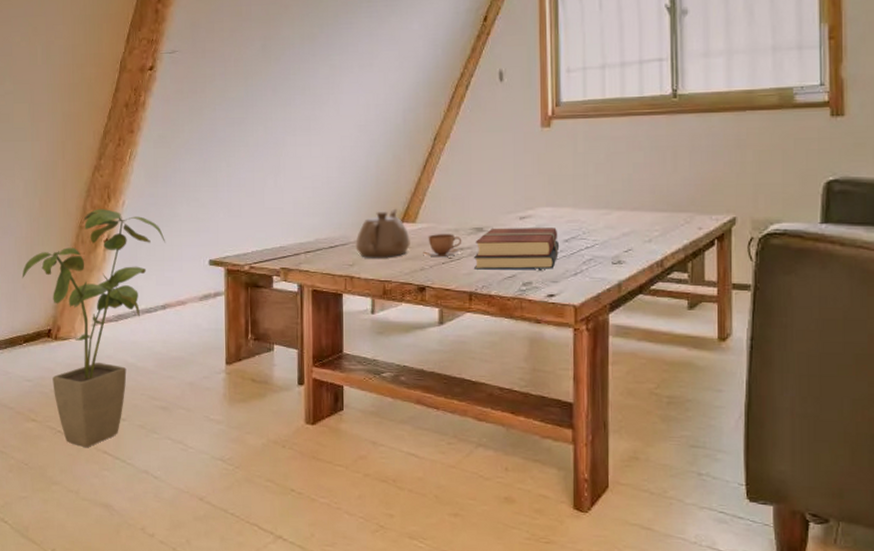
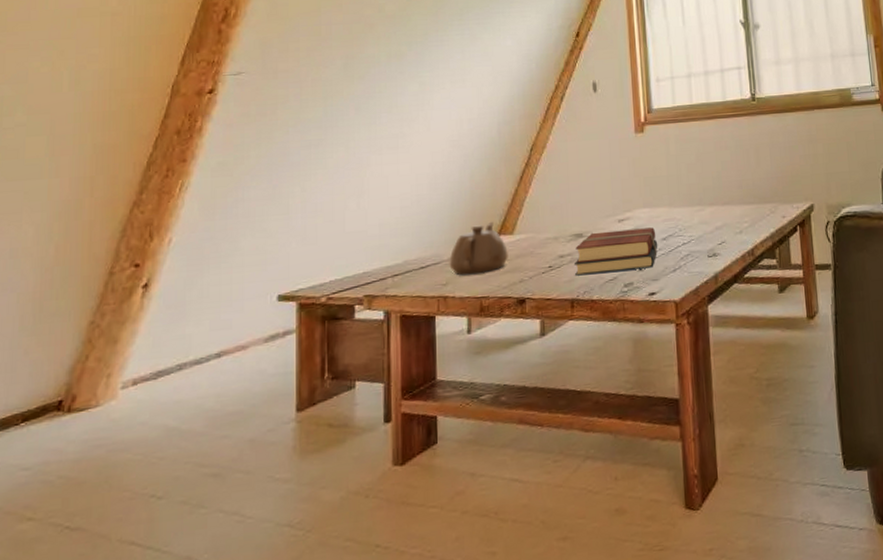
house plant: present [22,209,166,447] -> none [24,249,224,542]
teacup: present [423,234,462,258] -> none [522,242,562,267]

